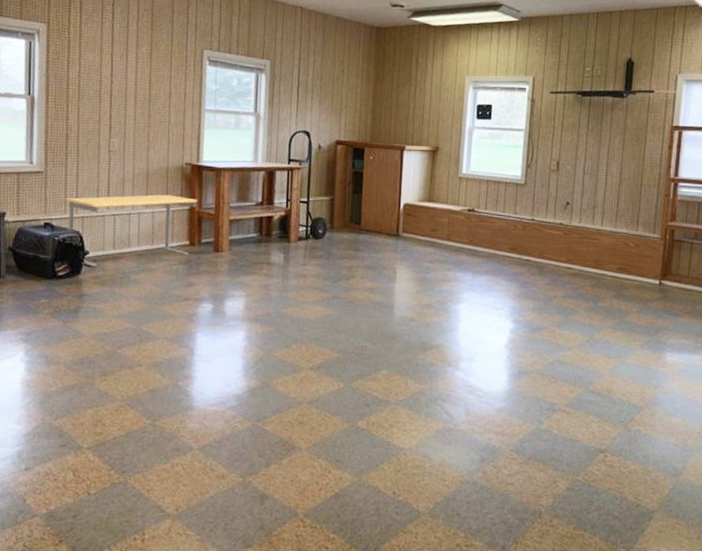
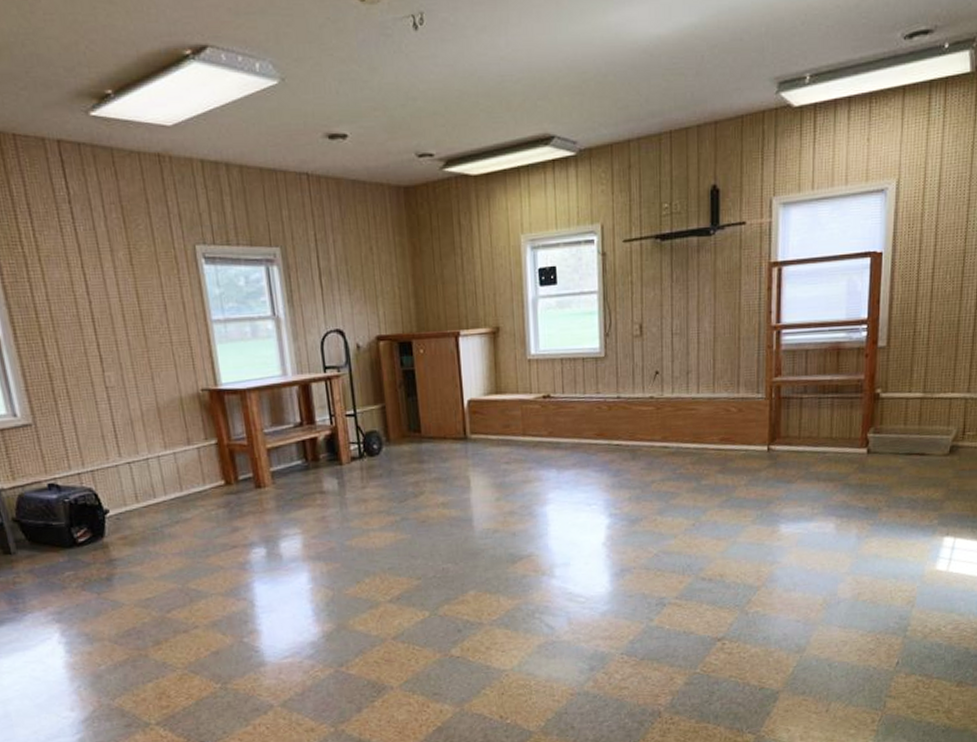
desk: present [65,194,198,267] -> none [66,429,226,527]

